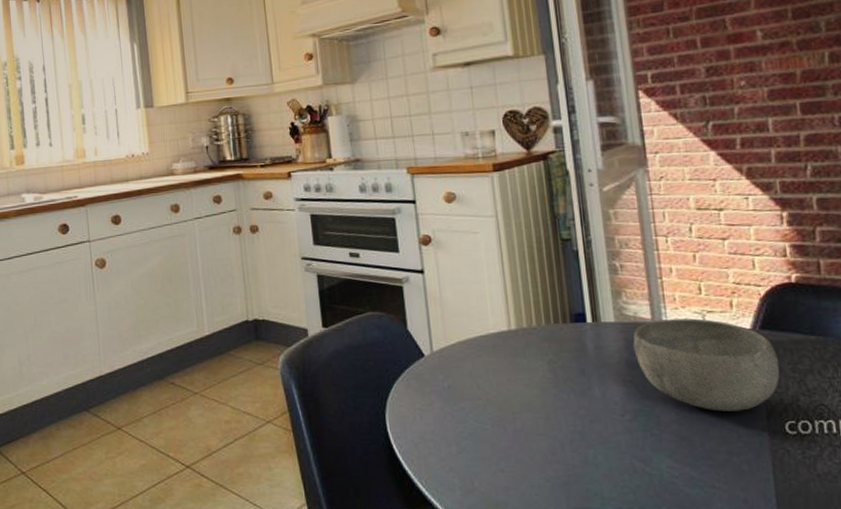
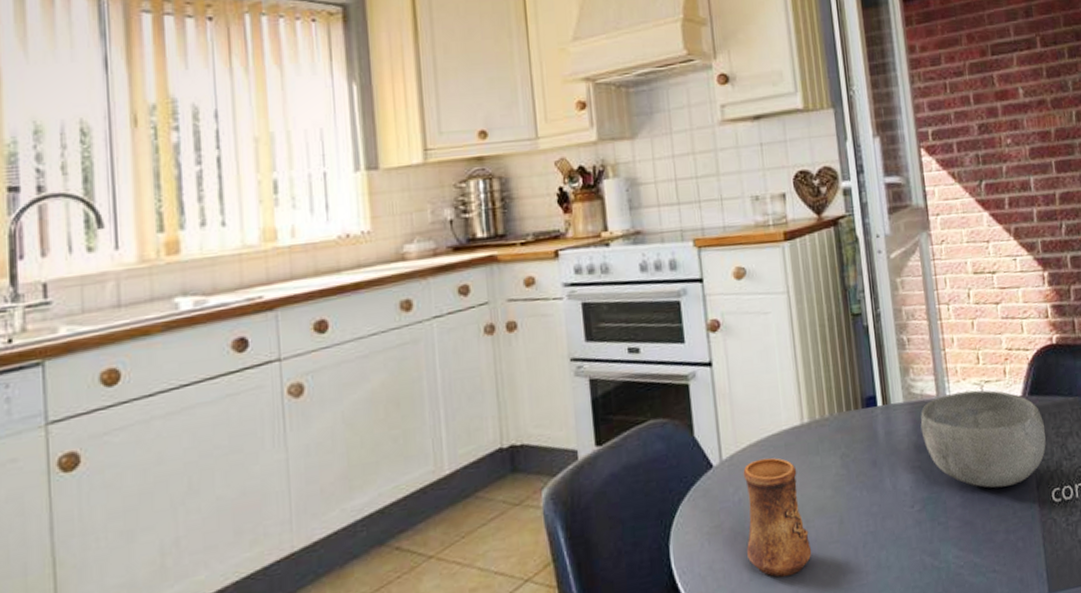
cup: none [452,354,518,455] -> present [743,458,812,577]

